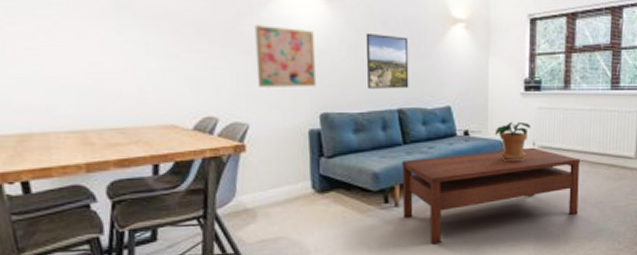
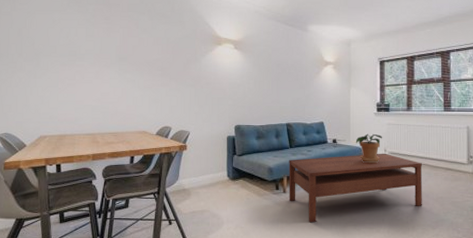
wall art: present [254,25,317,87] -> none [196,68,234,108]
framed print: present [365,32,409,89] -> none [266,72,295,109]

